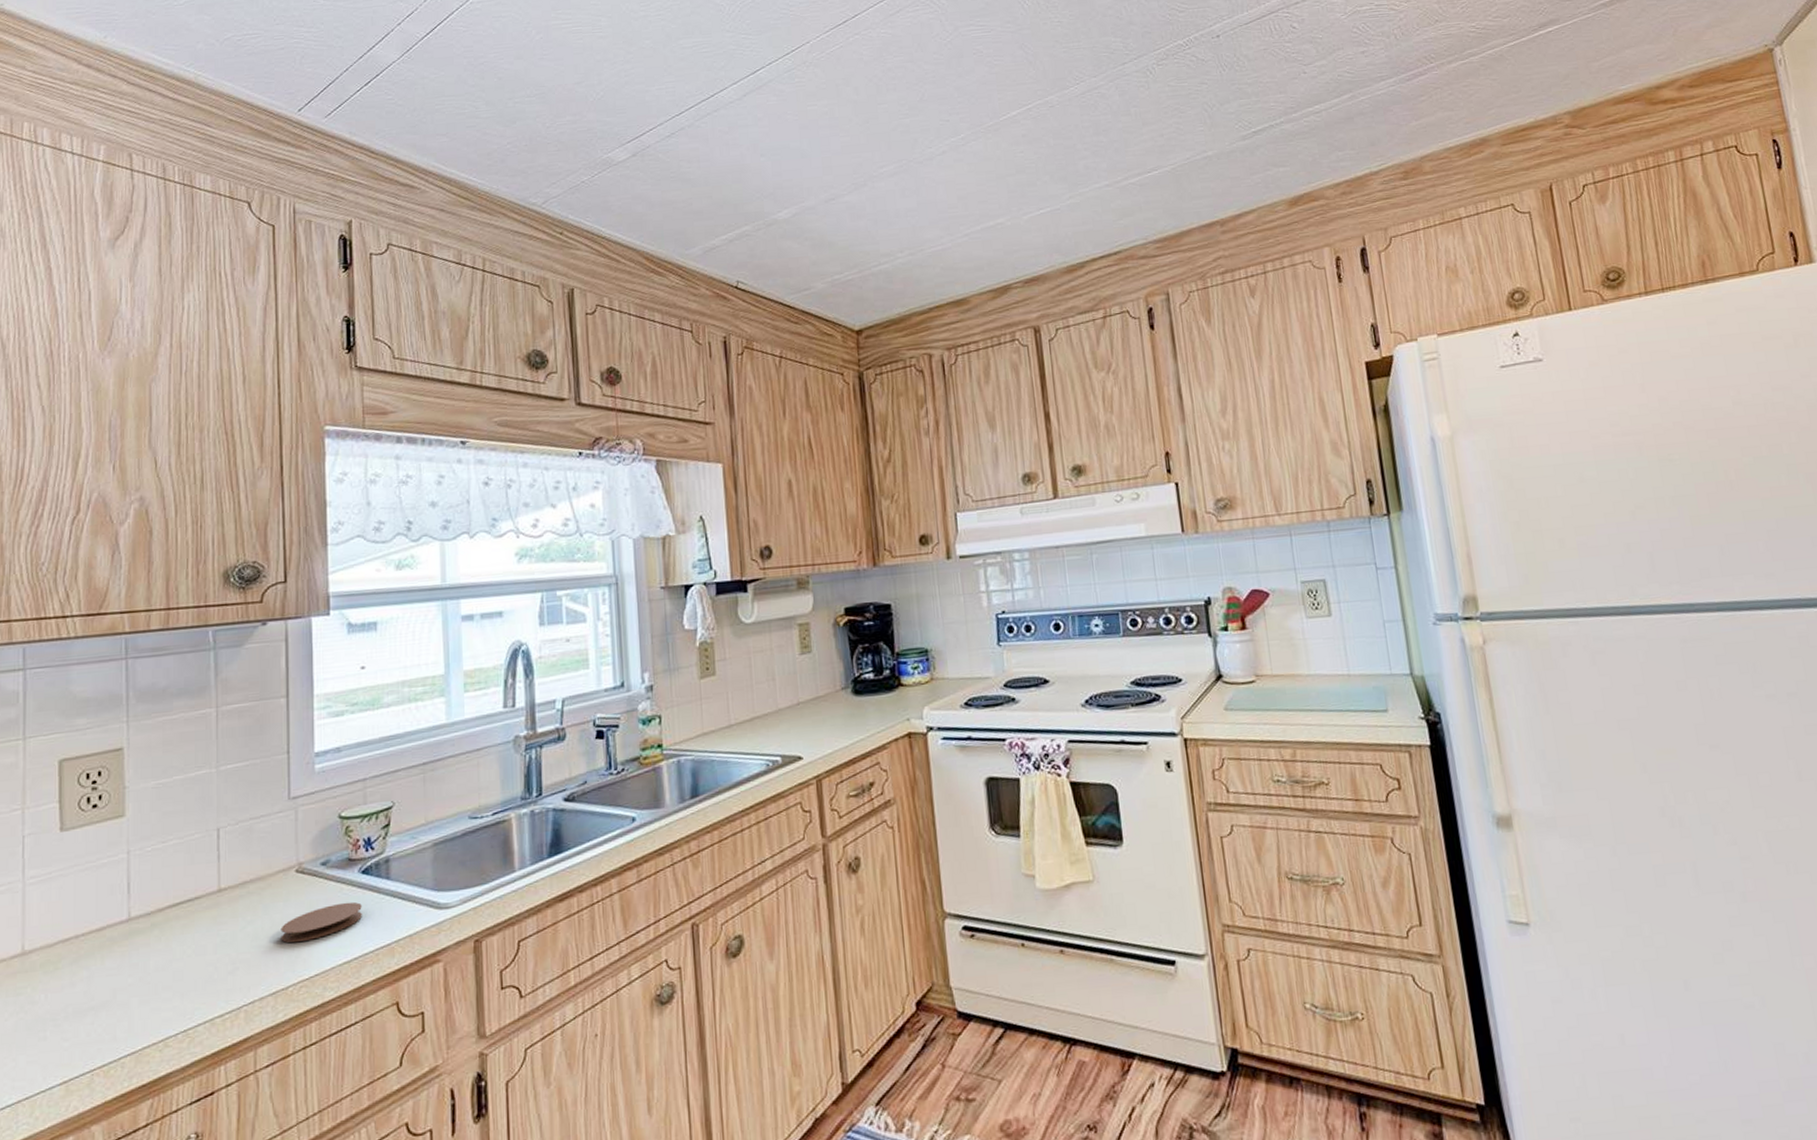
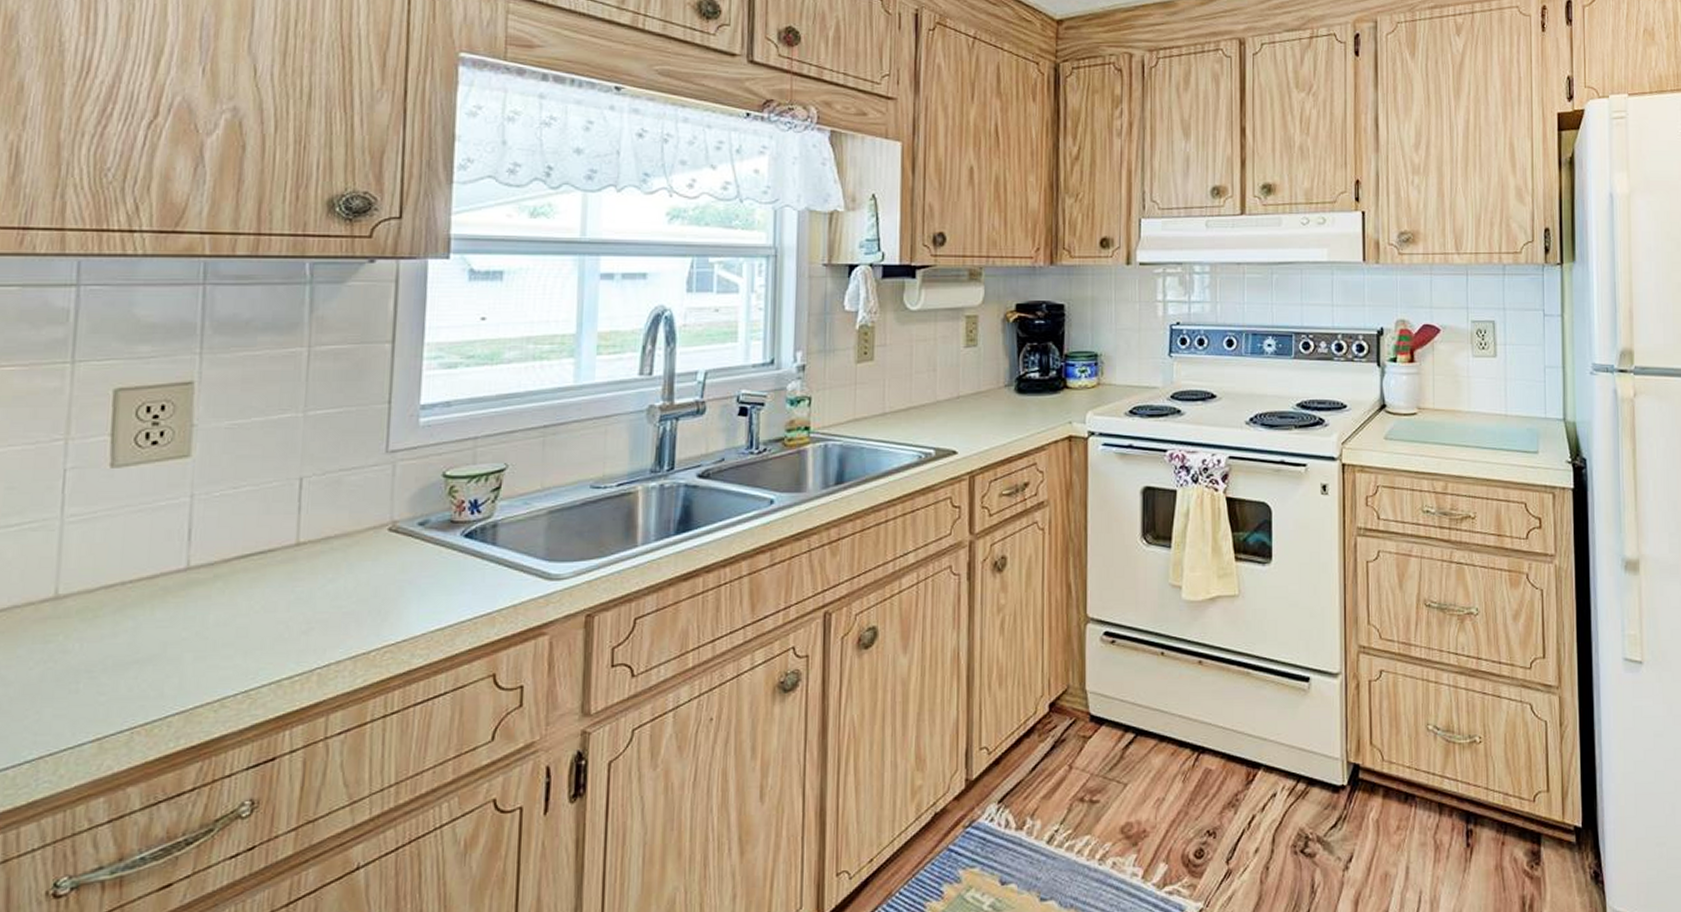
coaster: present [280,901,363,943] -> none [365,566,463,606]

